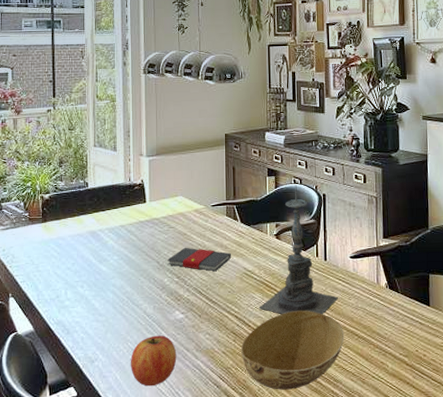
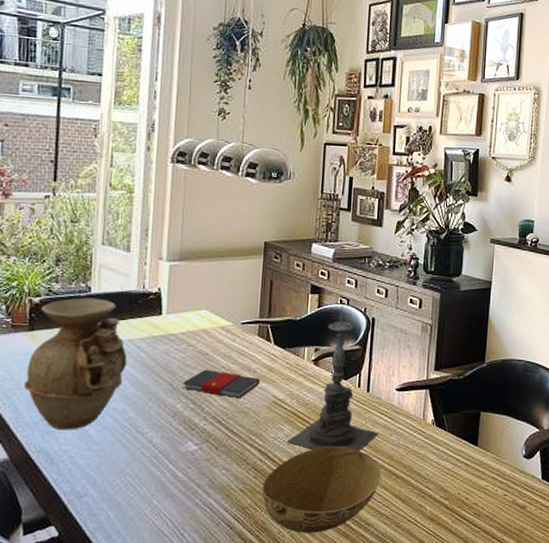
vase: none [41,192,121,305] -> present [23,297,128,430]
apple: present [130,335,177,387] -> none [127,469,186,527]

